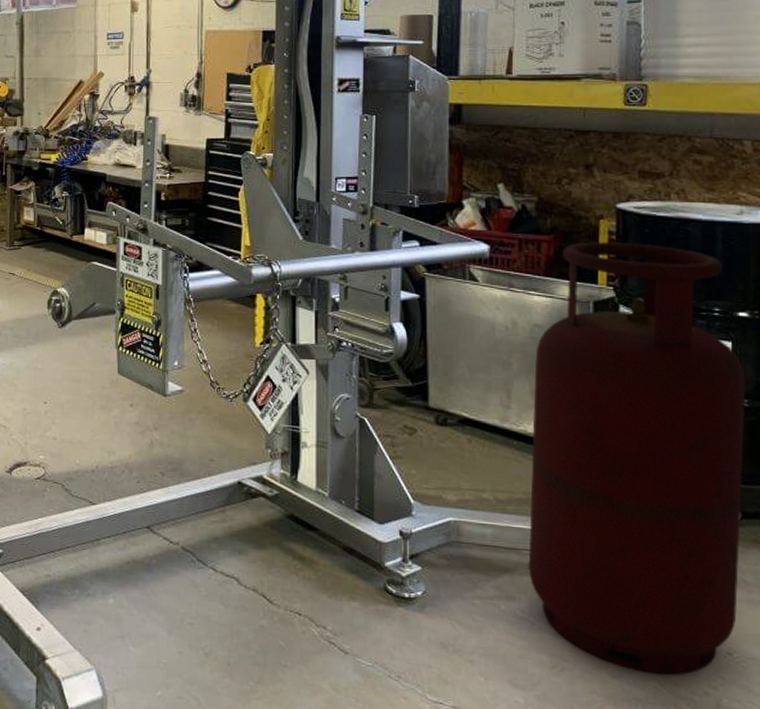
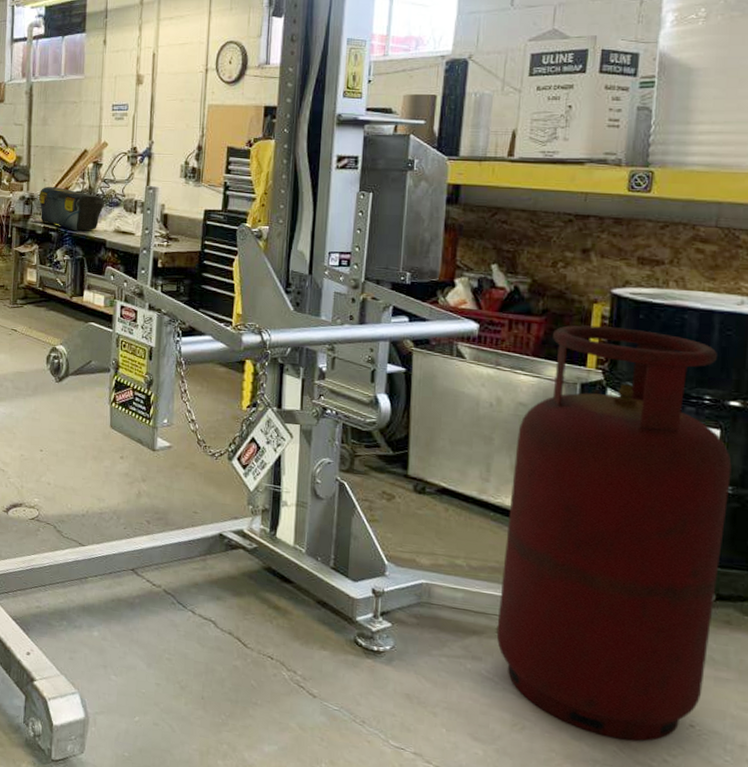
toolbox: none [33,121,103,166] -> present [38,187,104,232]

